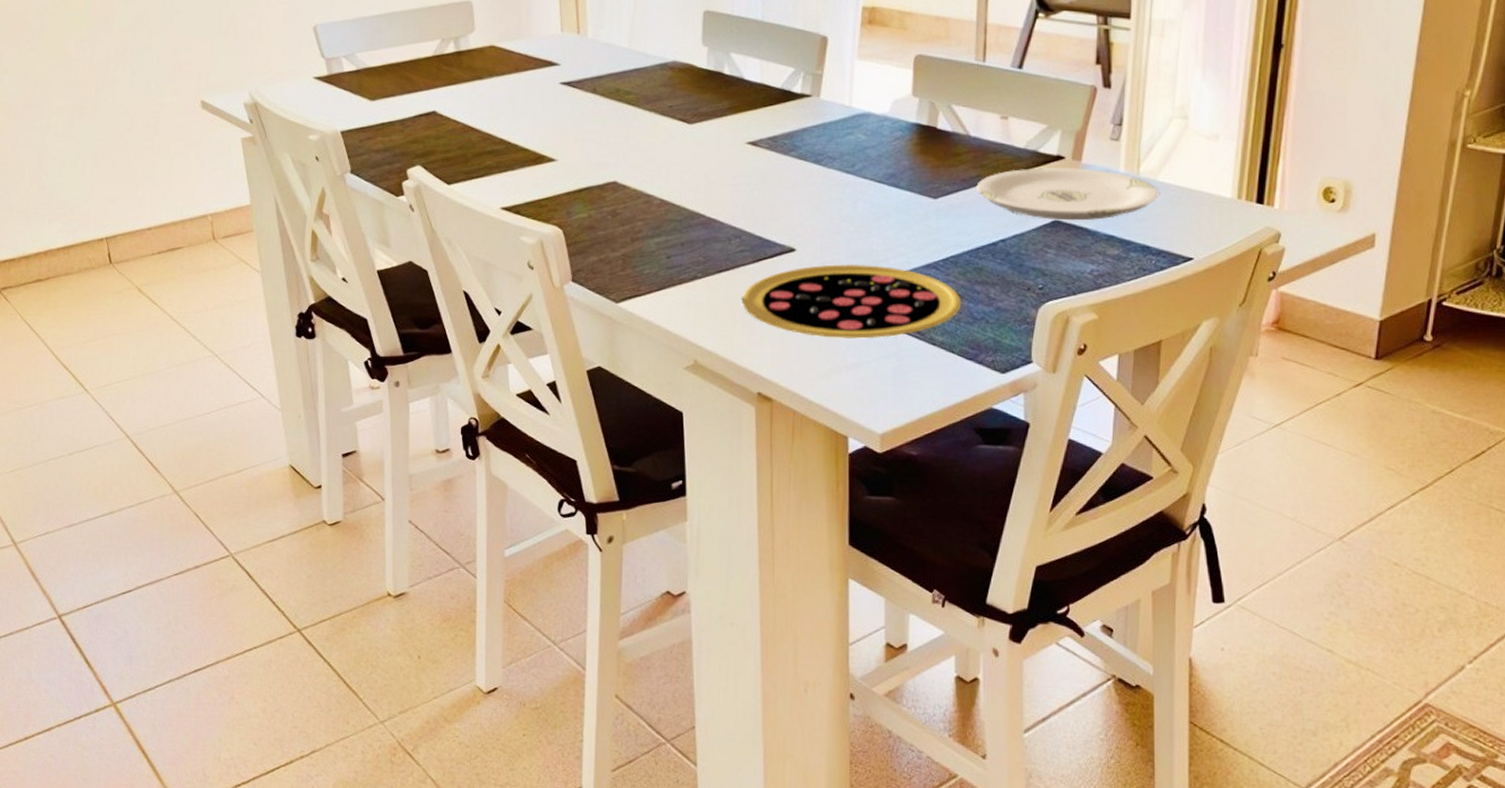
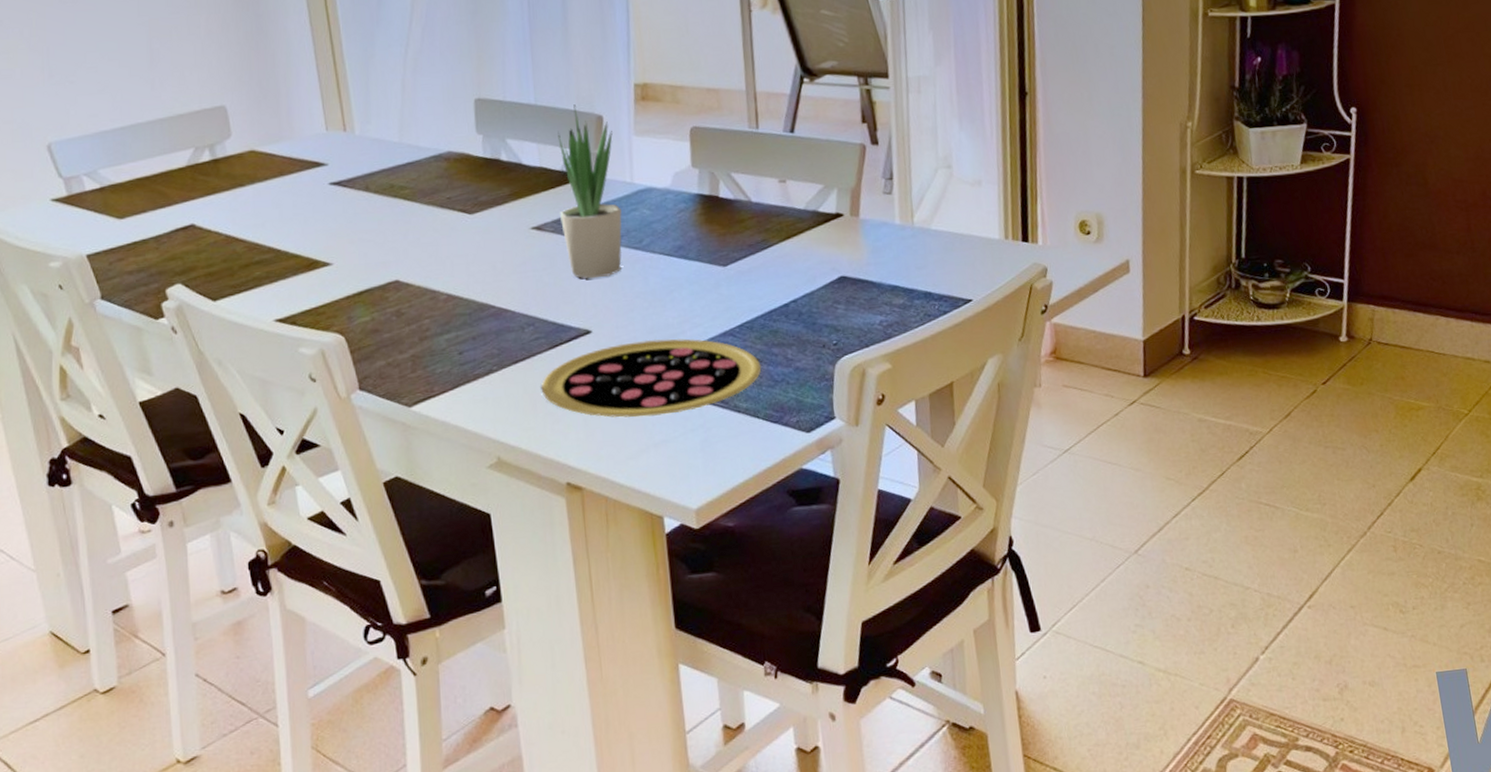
potted plant: none [775,23,837,198] -> present [558,104,622,279]
plate: present [976,167,1160,221] -> none [763,223,935,276]

